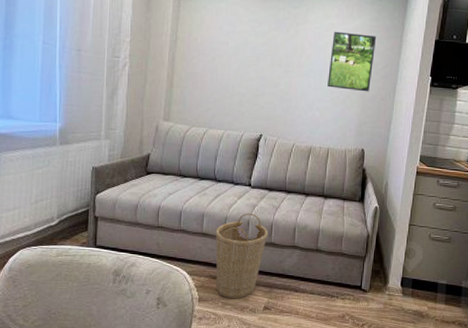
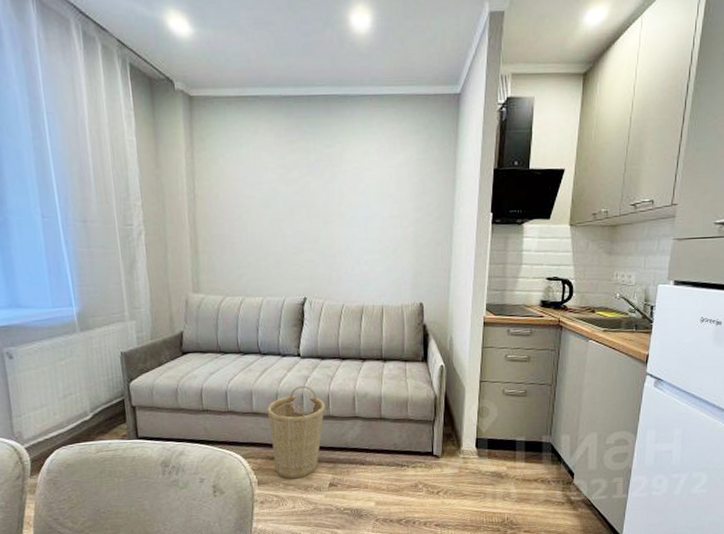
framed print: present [327,31,377,92] -> none [374,169,426,238]

